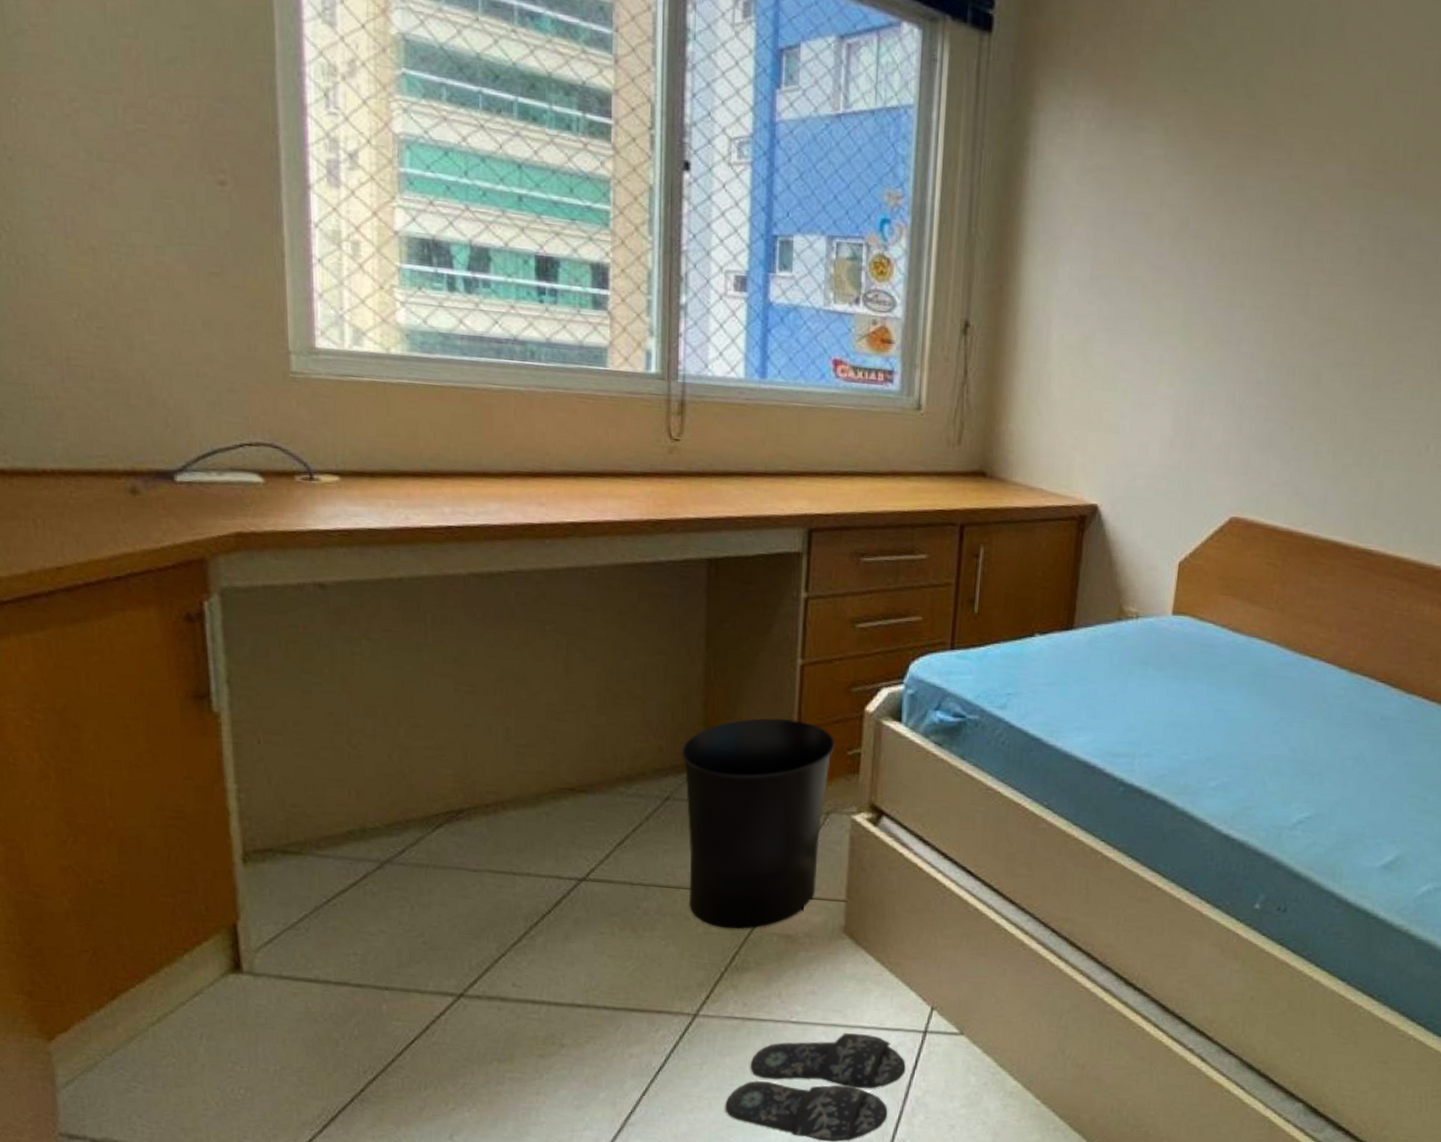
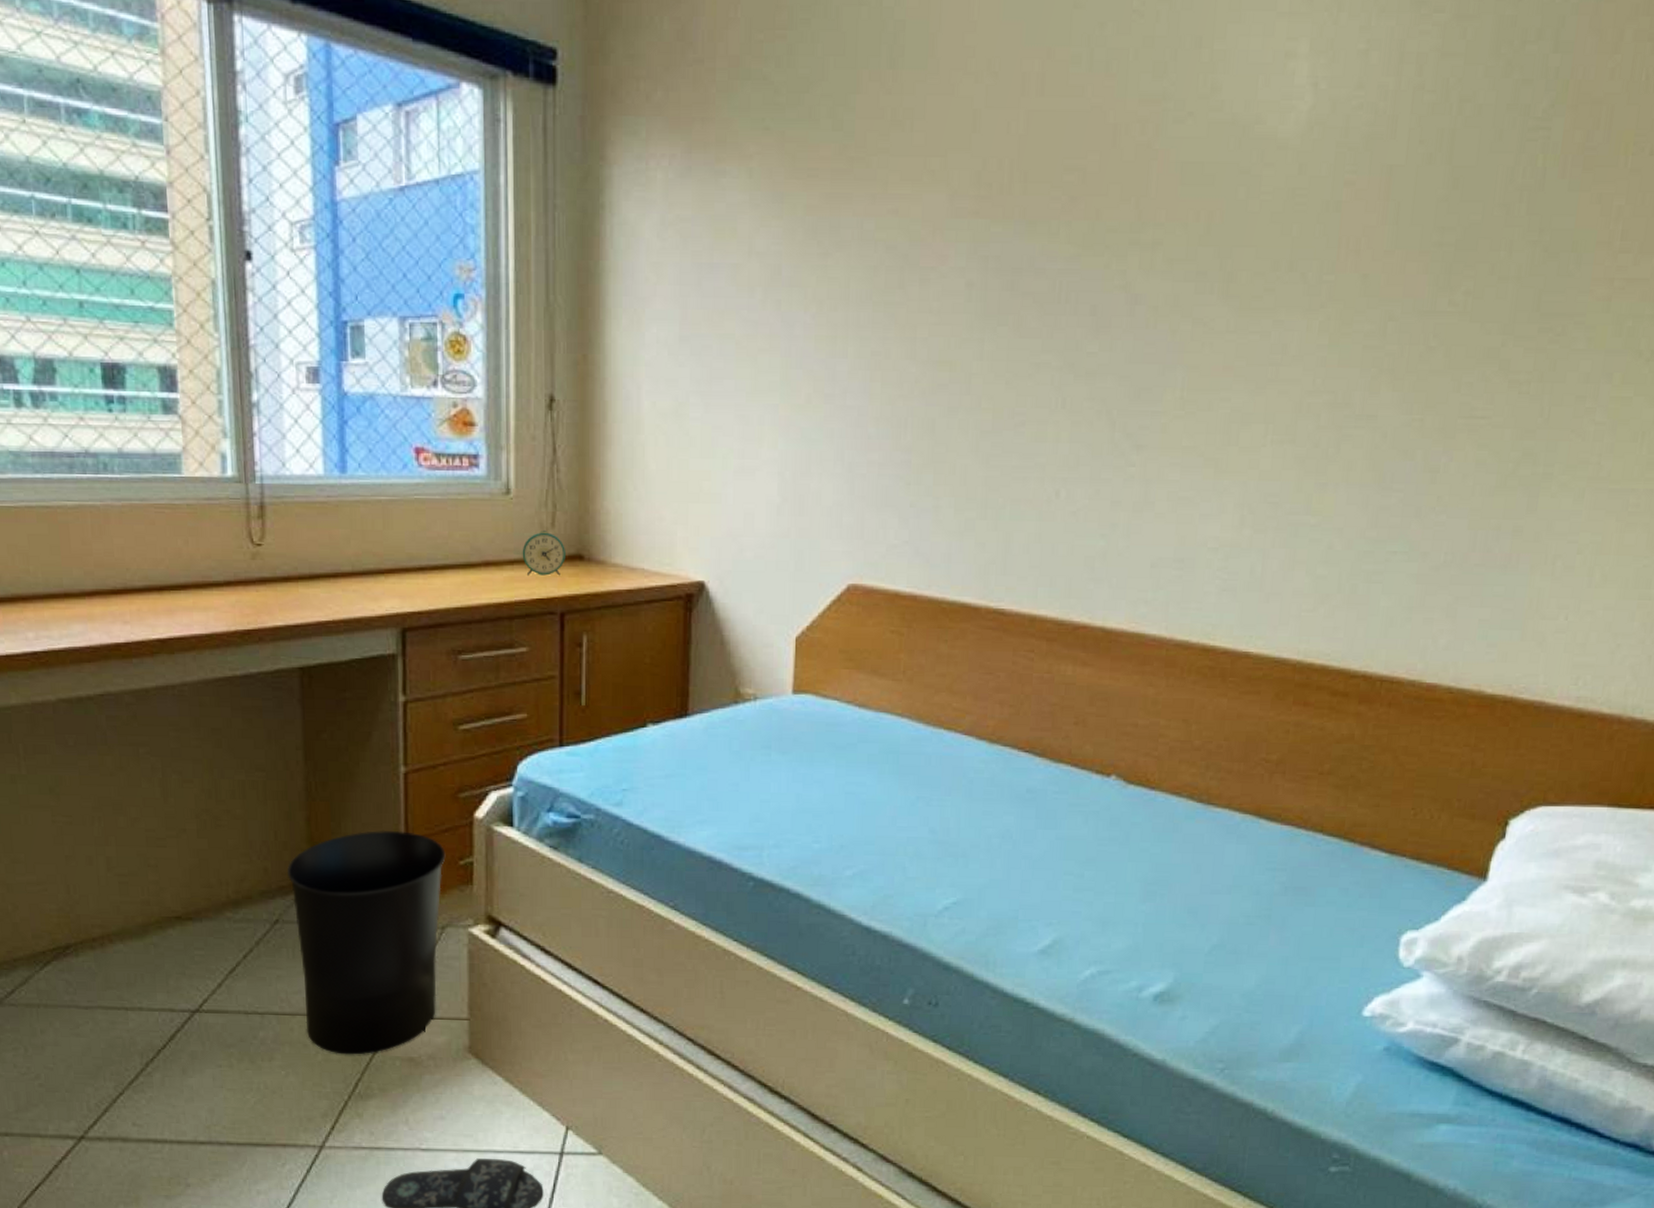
alarm clock: none [928,445,970,490] -> present [522,529,565,576]

